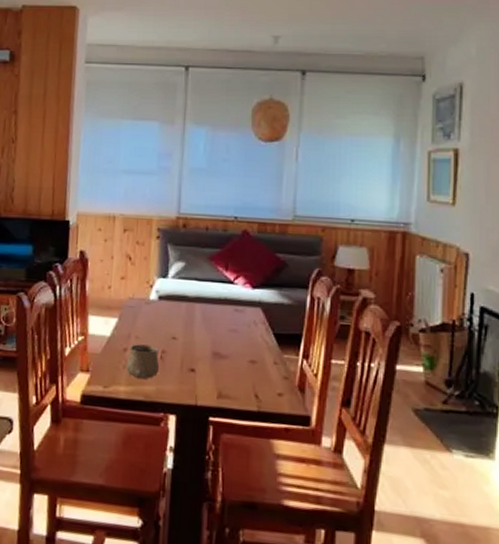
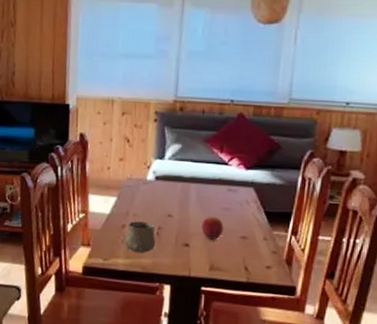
fruit: none [207,338,232,365] -> present [201,216,224,241]

